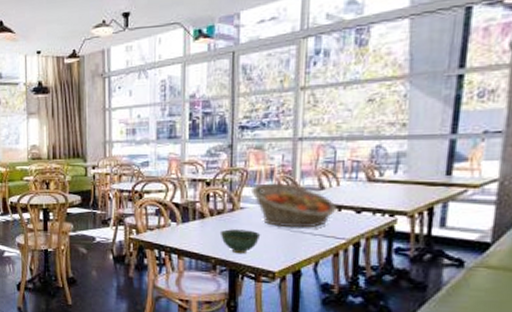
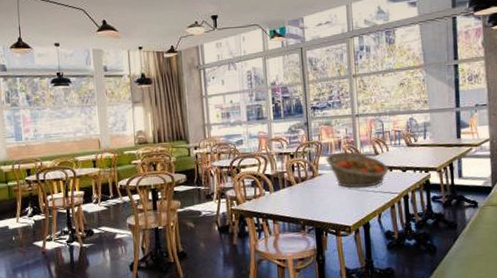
bowl: present [219,229,261,254] -> none [305,192,337,214]

